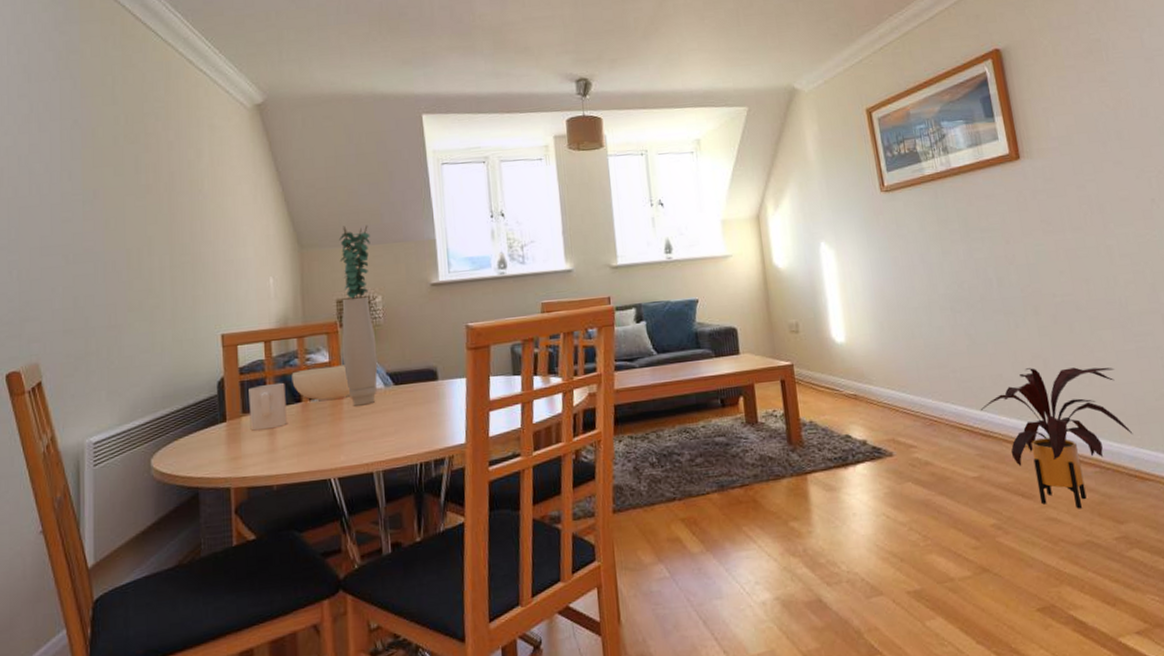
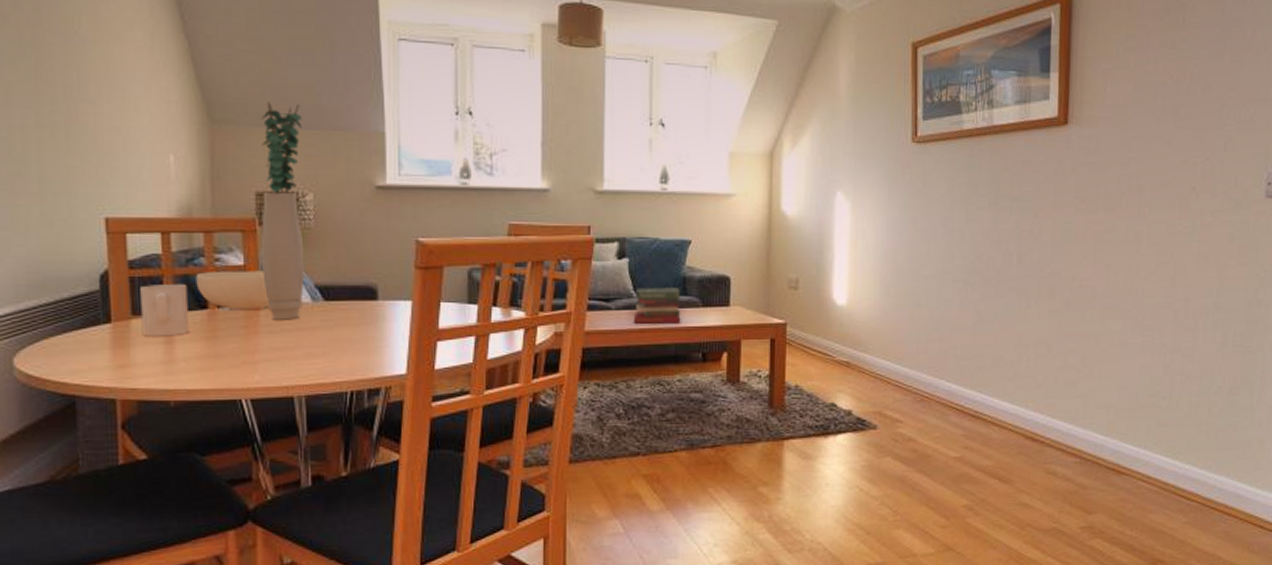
books: none [655,341,698,380] -> present [633,286,681,325]
house plant: present [980,367,1133,509] -> none [974,352,1120,497]

